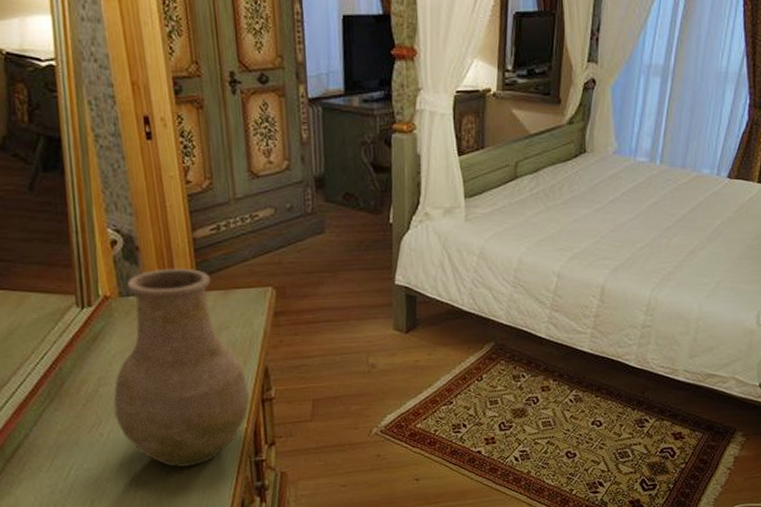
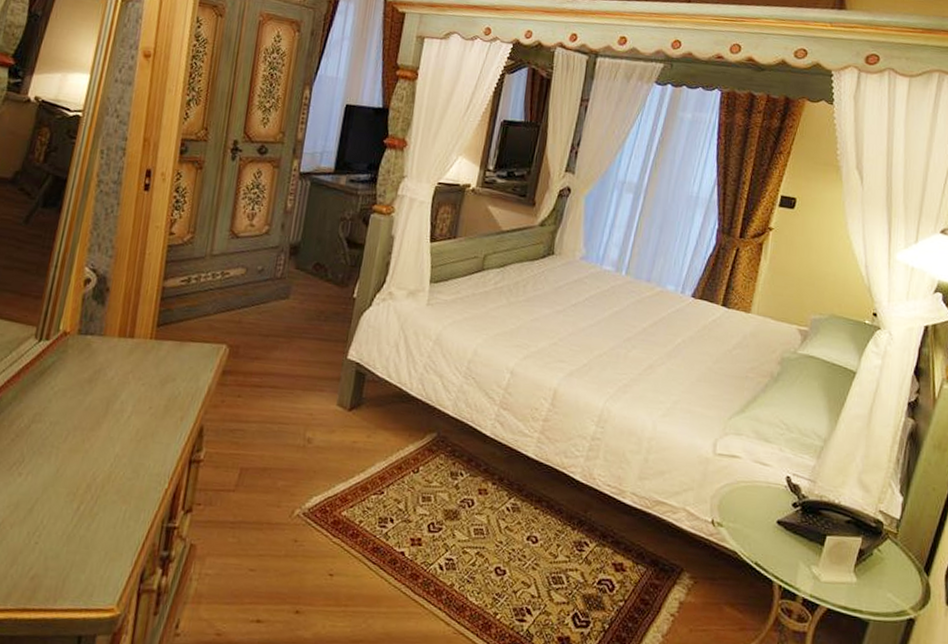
vase: present [113,268,250,468] -> none [38,311,180,524]

